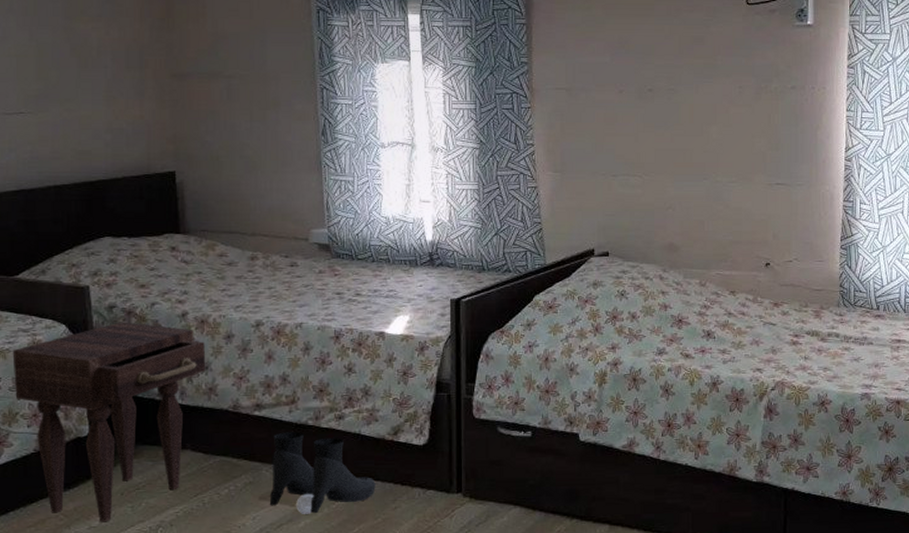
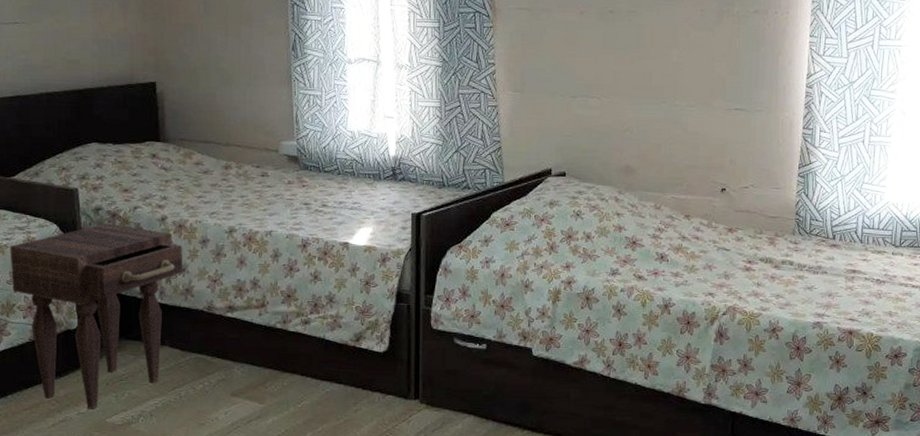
boots: present [269,432,376,514] -> none [240,333,338,412]

